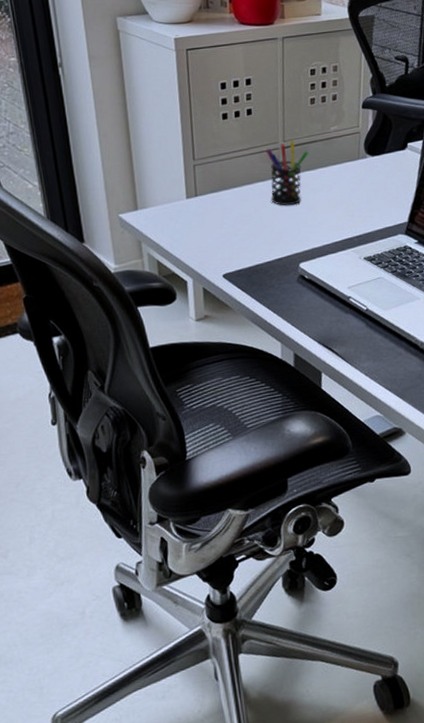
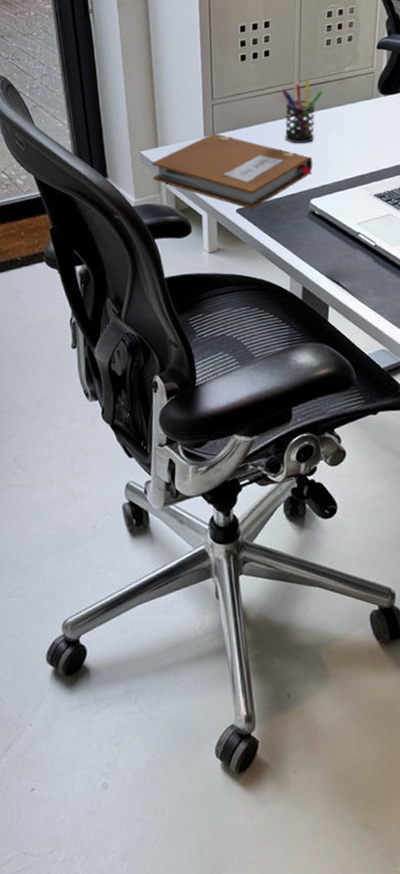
notebook: none [132,194,301,274] -> present [152,133,313,209]

